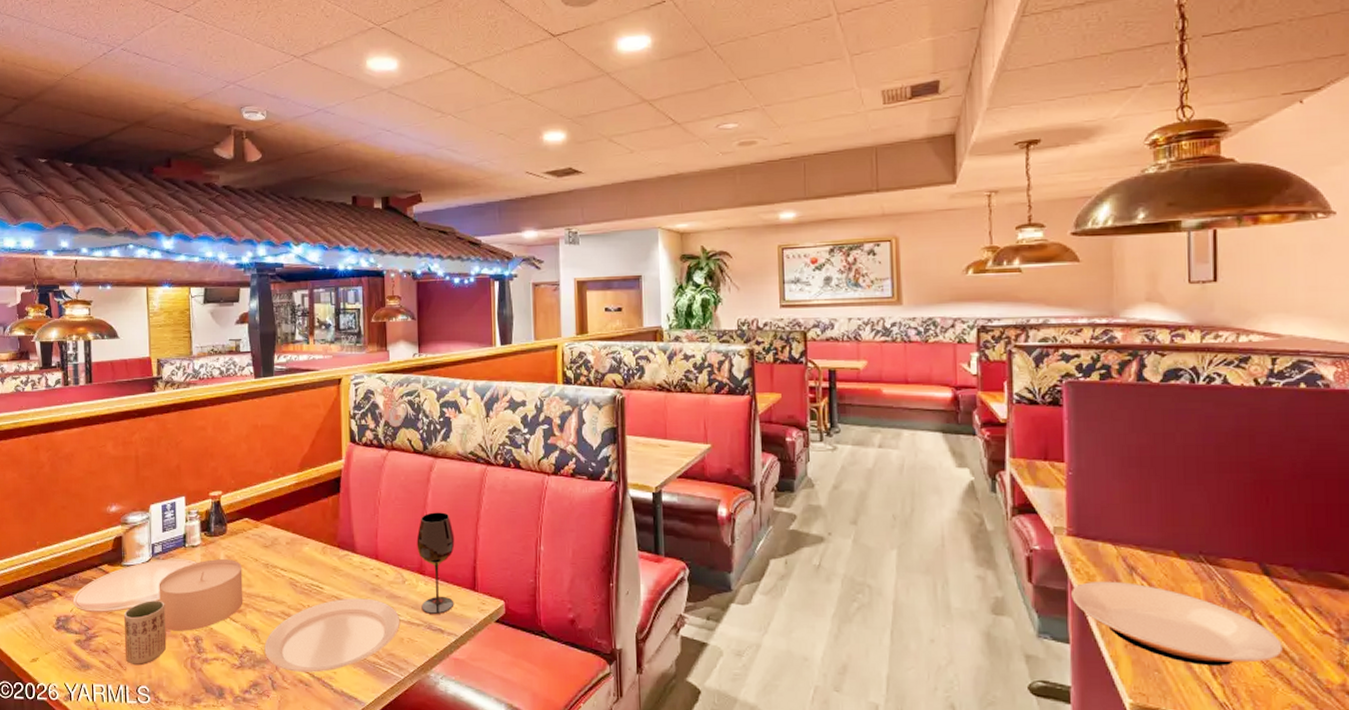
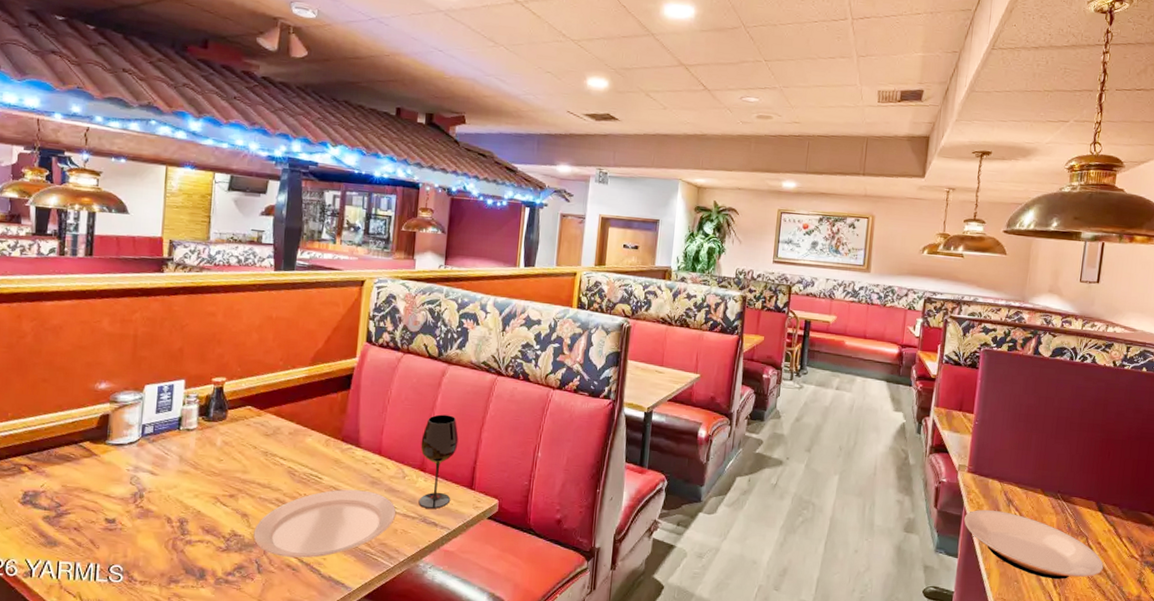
plate: present [73,559,197,613] -> none [45,440,191,491]
cup: present [123,599,167,666] -> none [99,480,151,545]
candle: present [159,559,243,631] -> none [144,444,239,513]

